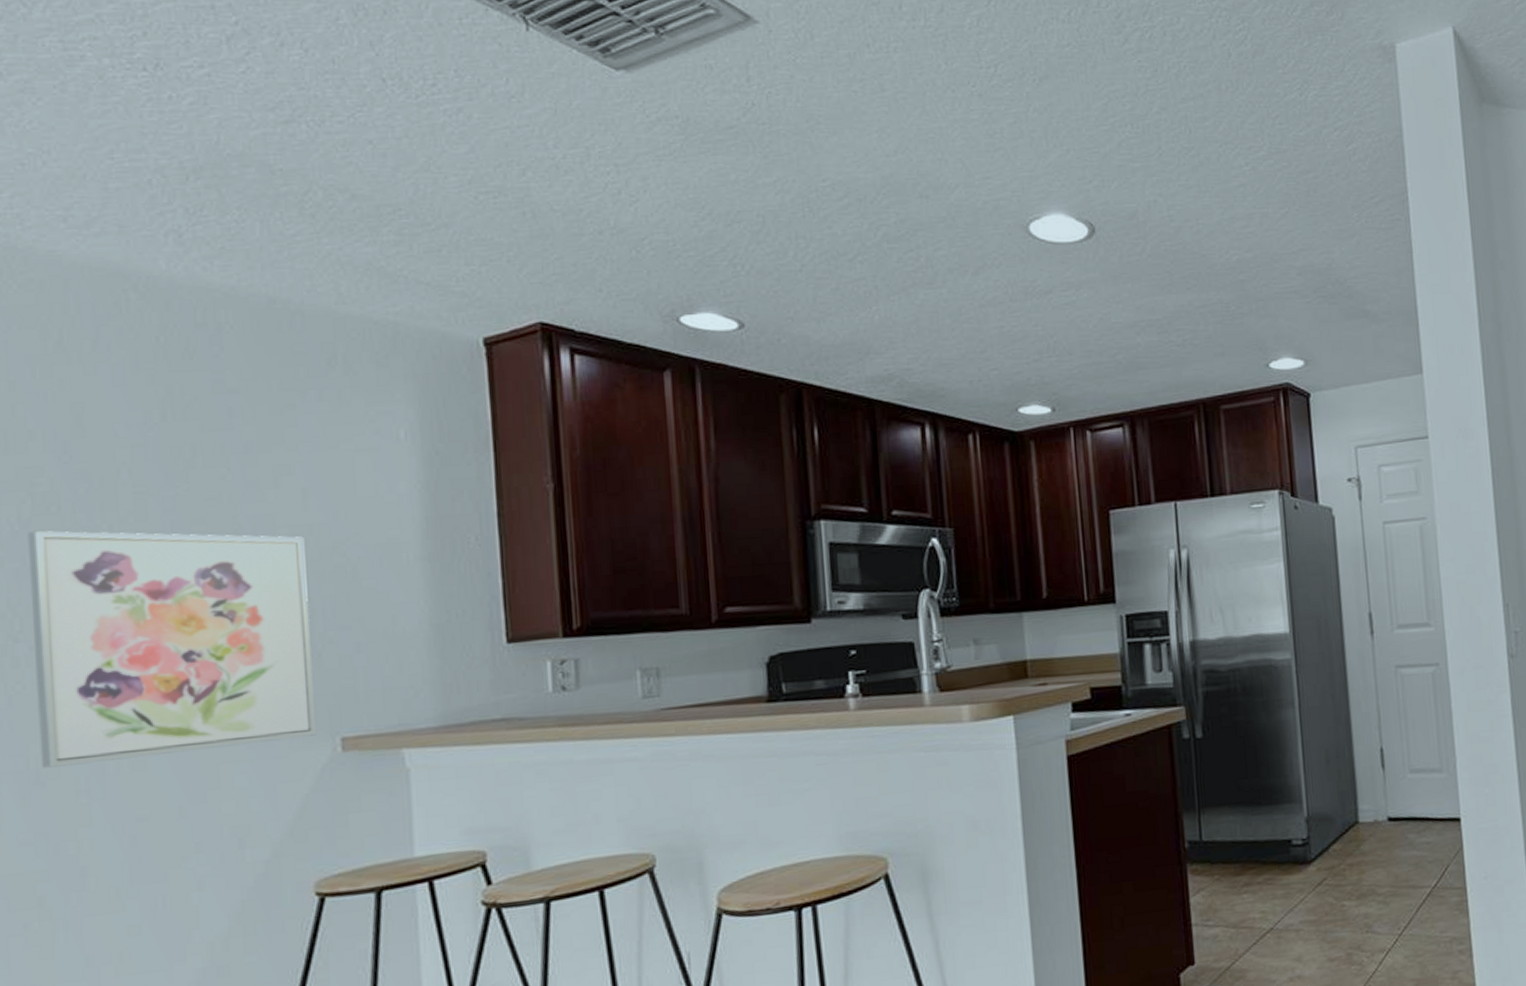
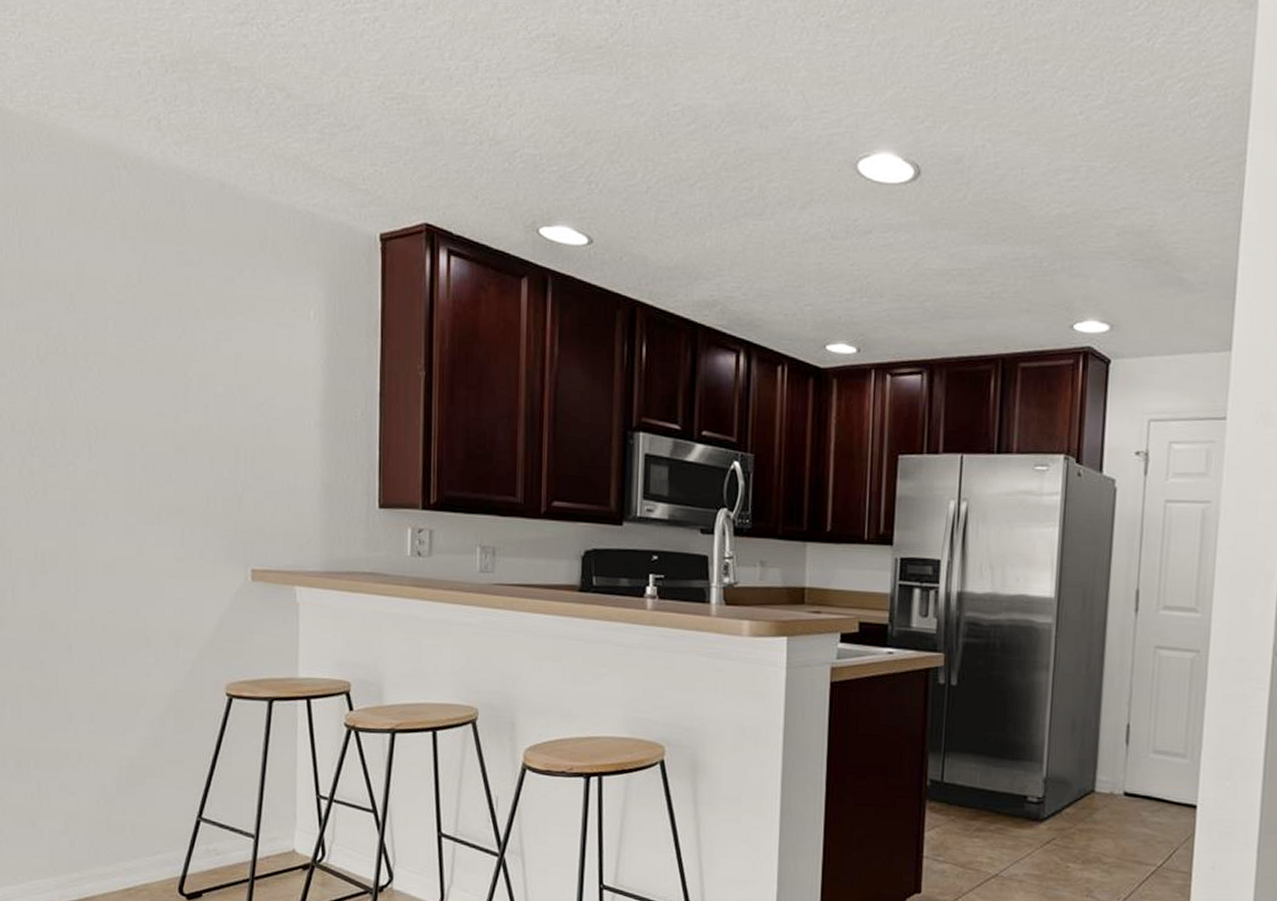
wall art: present [27,530,317,768] -> none [43,366,235,565]

